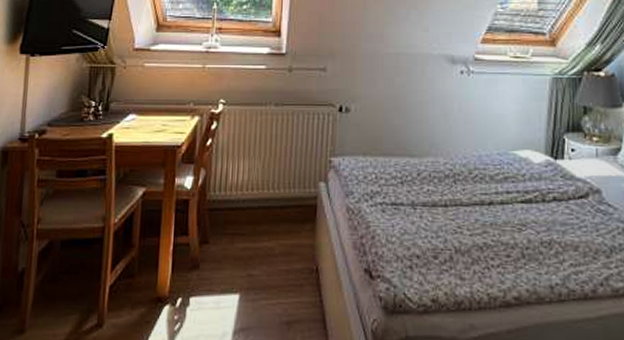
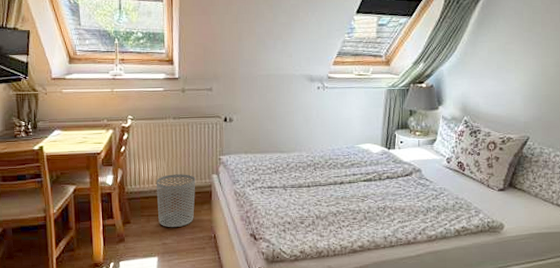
waste bin: none [245,179,297,254] -> present [156,174,196,228]

